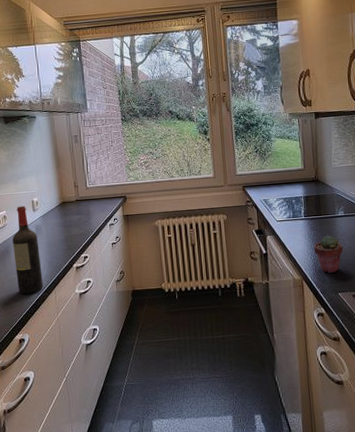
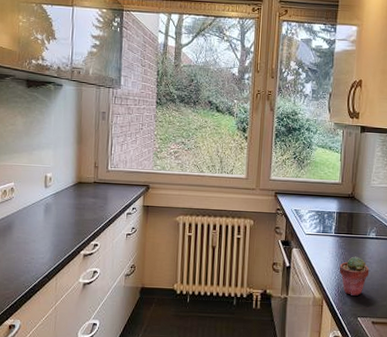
wine bottle: present [12,205,43,295] -> none [15,179,46,277]

